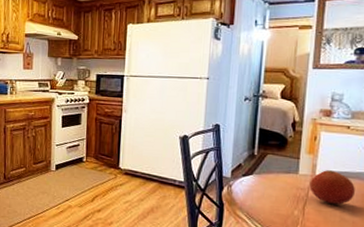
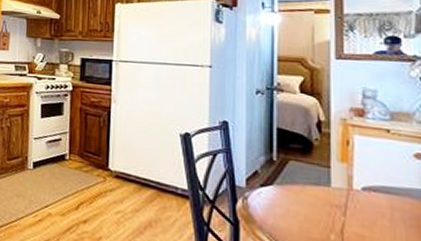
fruit: present [309,170,355,204] -> none [346,183,406,229]

